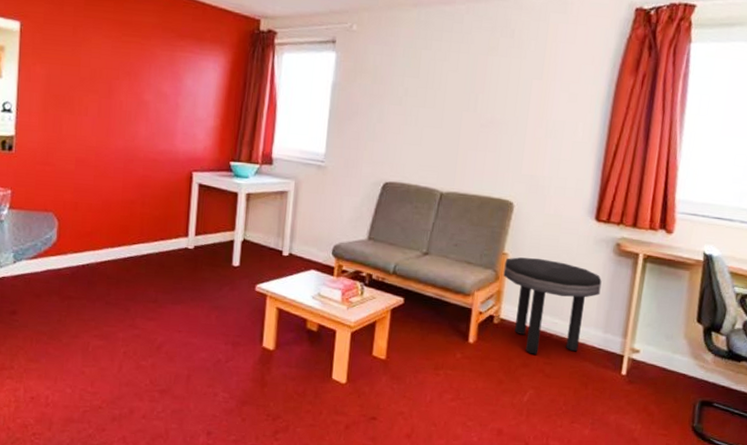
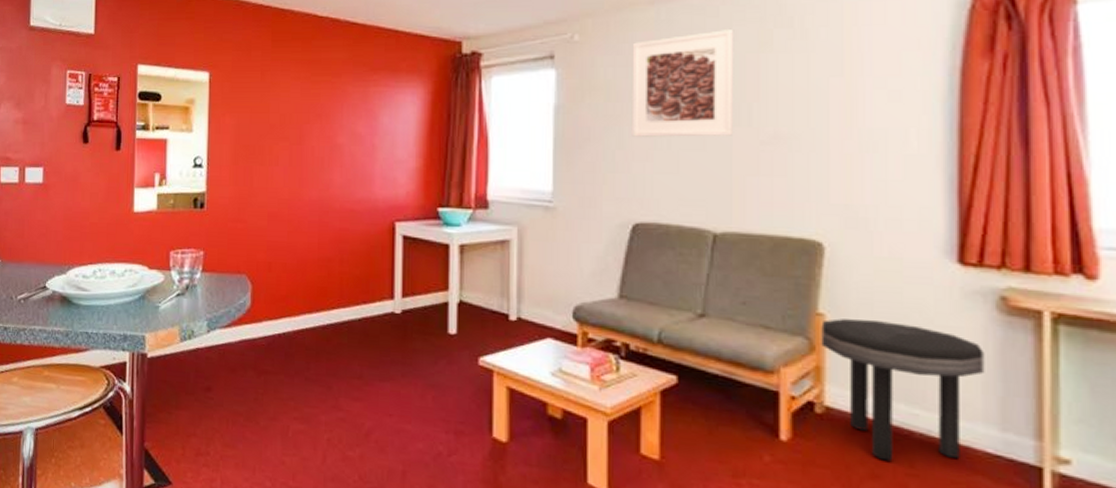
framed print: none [389,34,473,119] -> present [631,30,734,137]

